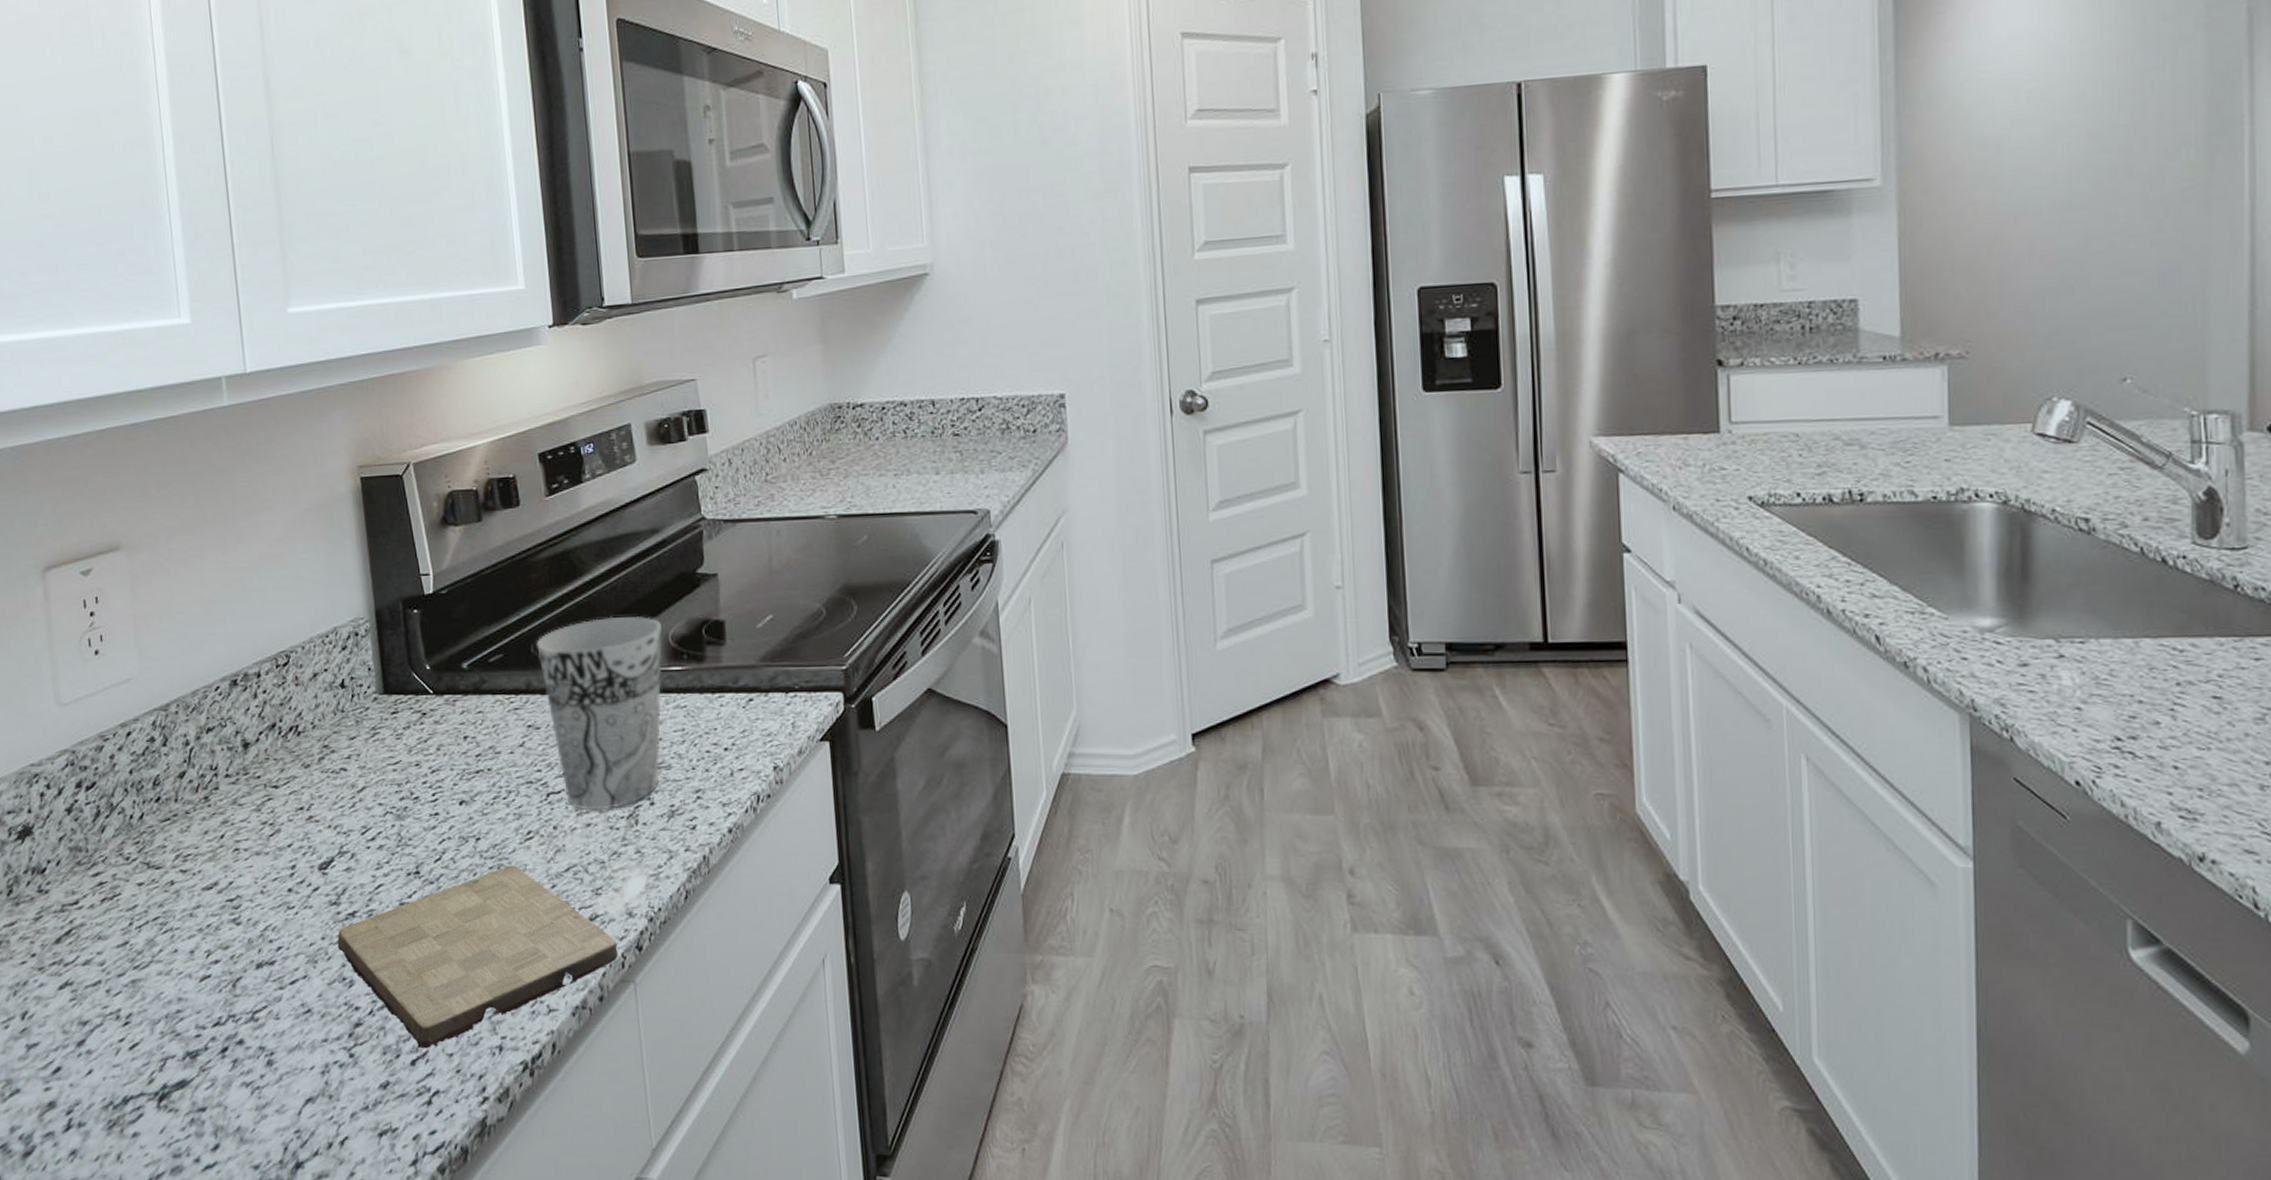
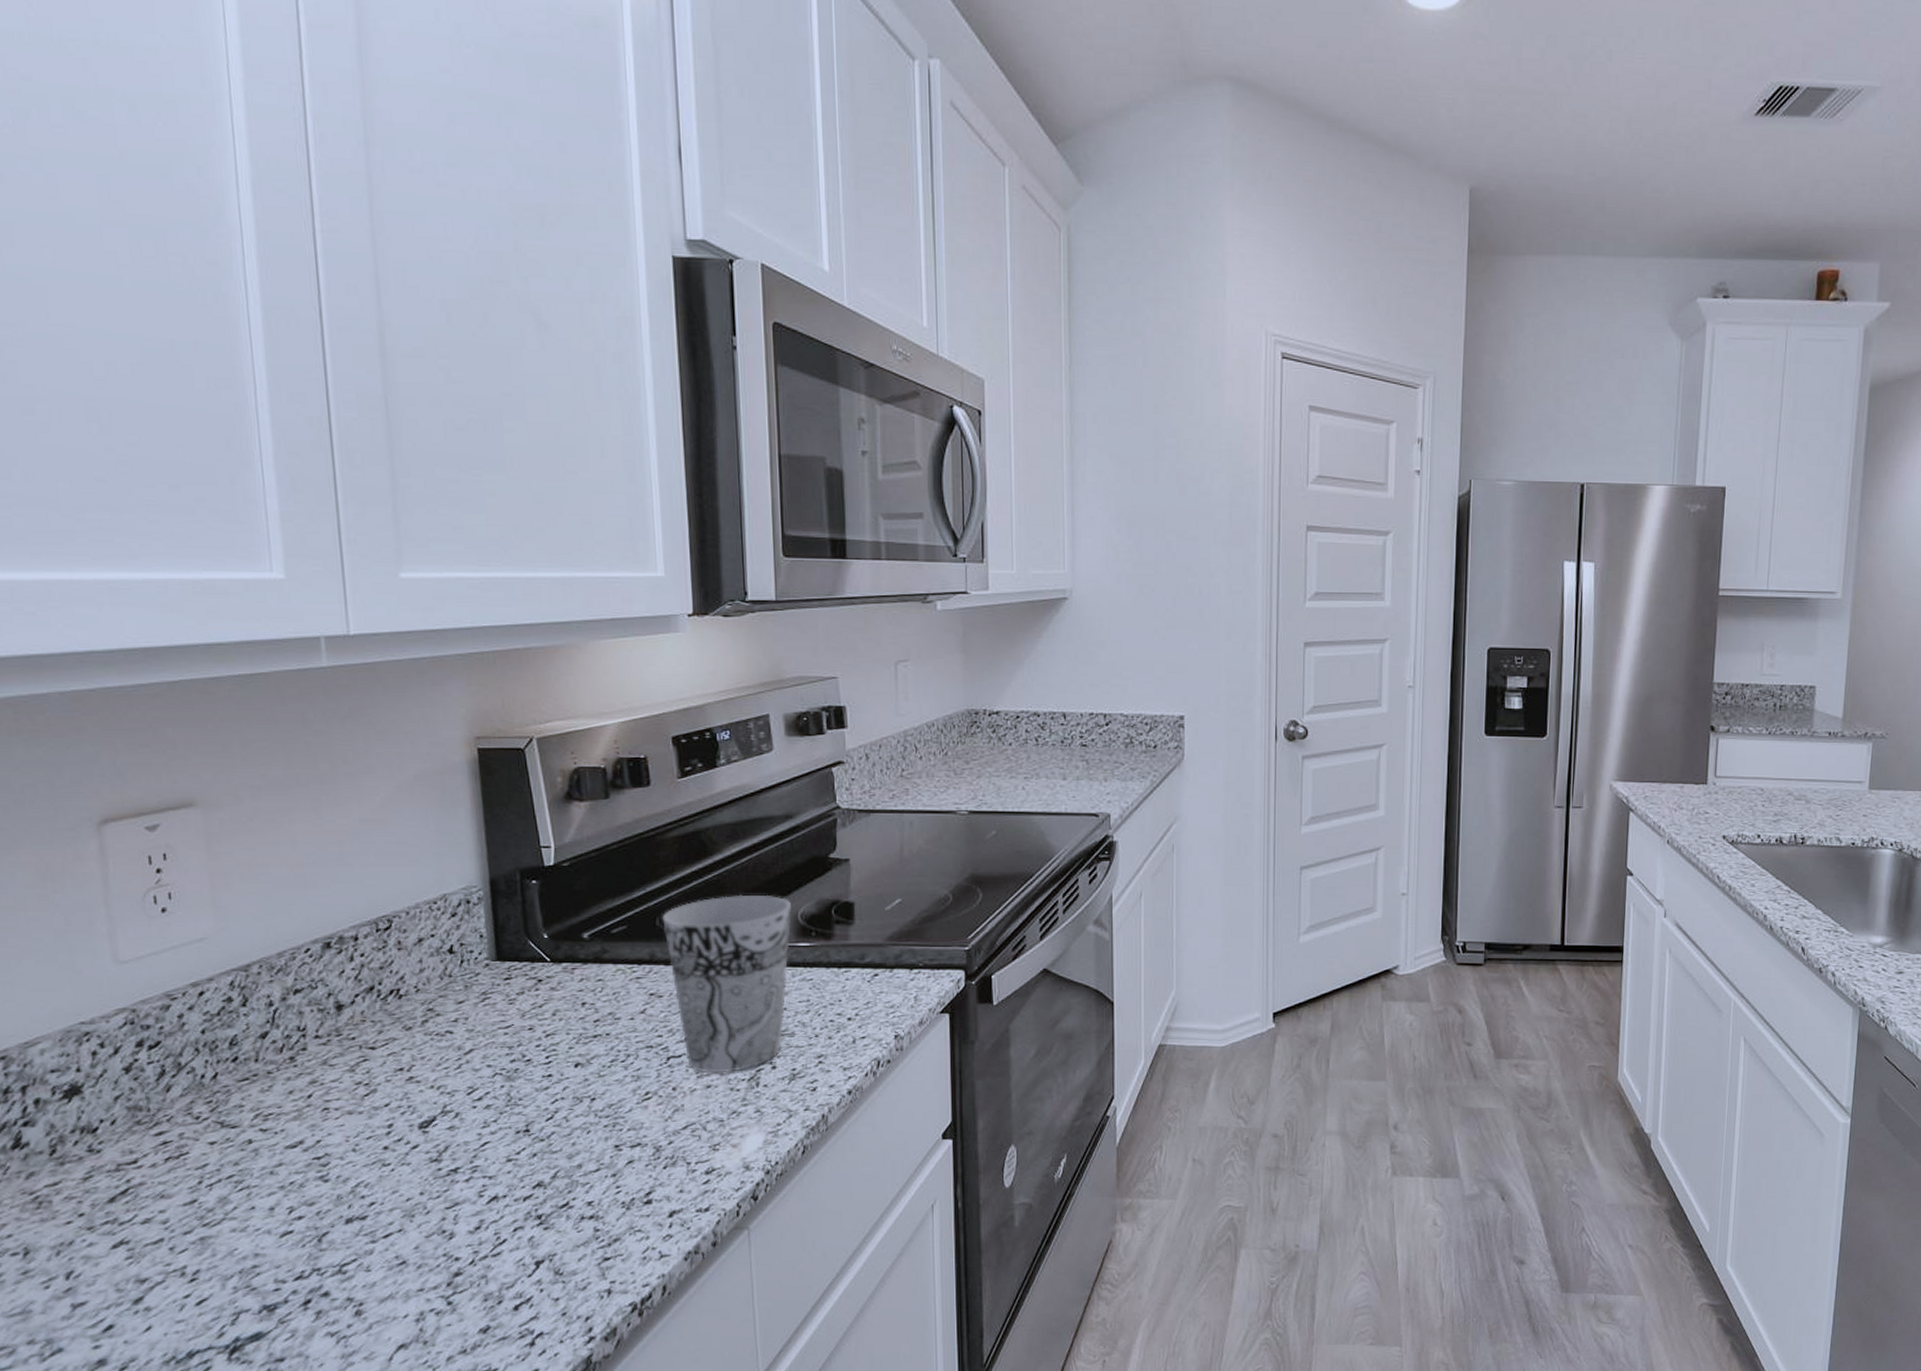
cutting board: present [337,865,619,1049] -> none [437,1124,734,1295]

